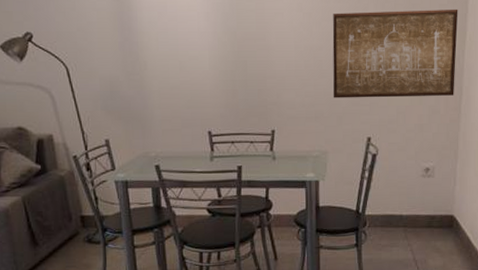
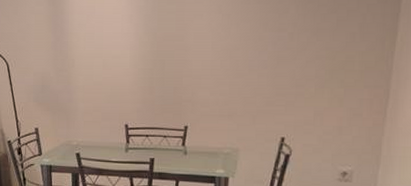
wall art: present [332,9,458,98] -> none [247,8,389,99]

